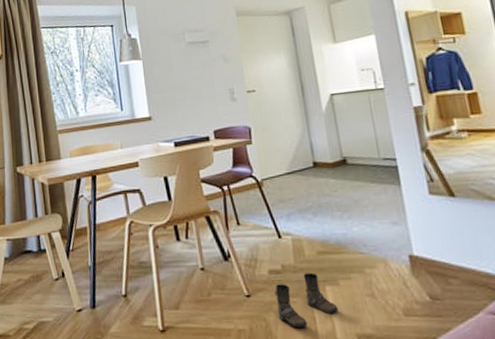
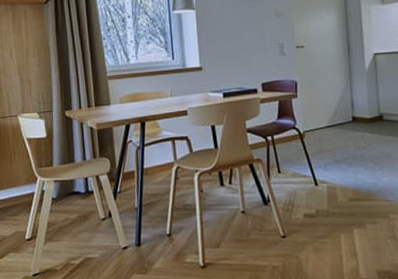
boots: present [274,272,338,327] -> none [308,217,363,264]

